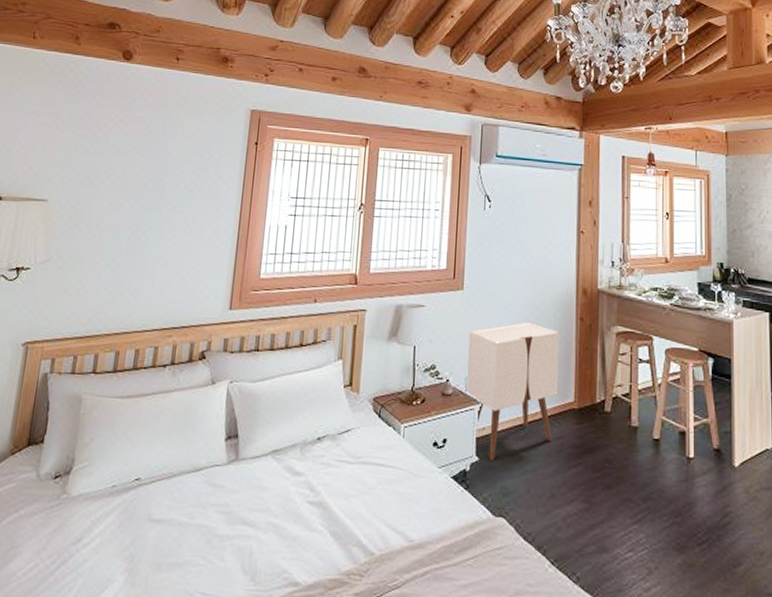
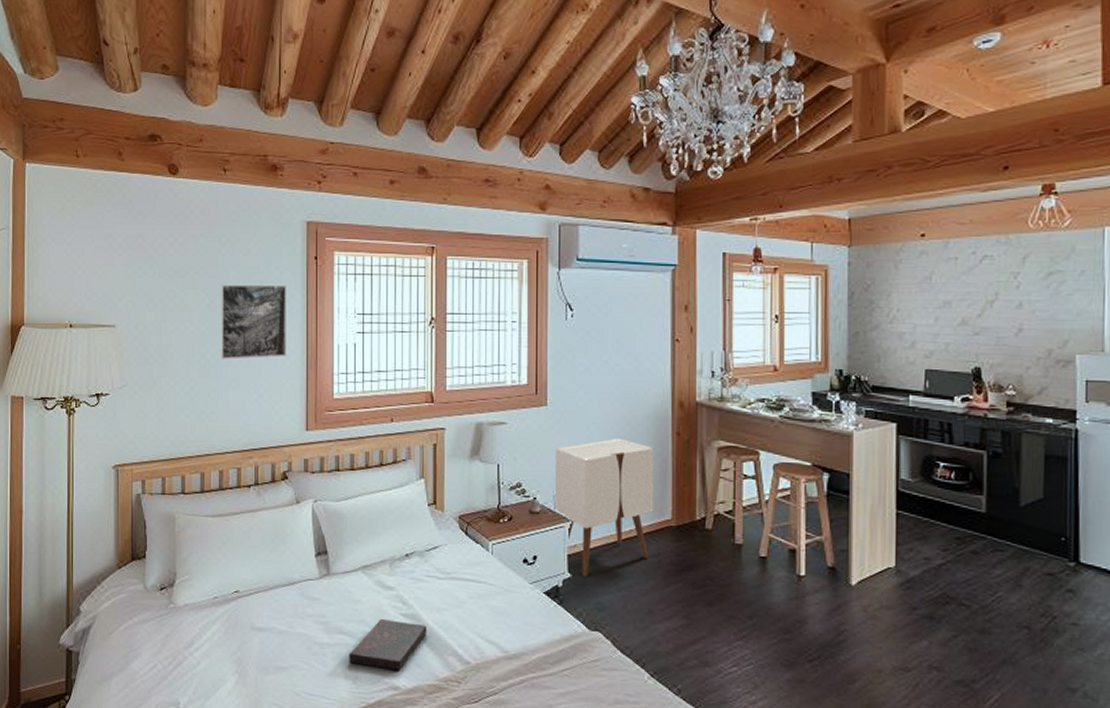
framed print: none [152,164,225,237] -> present [221,284,286,359]
book: none [249,506,334,565] -> present [349,618,427,671]

